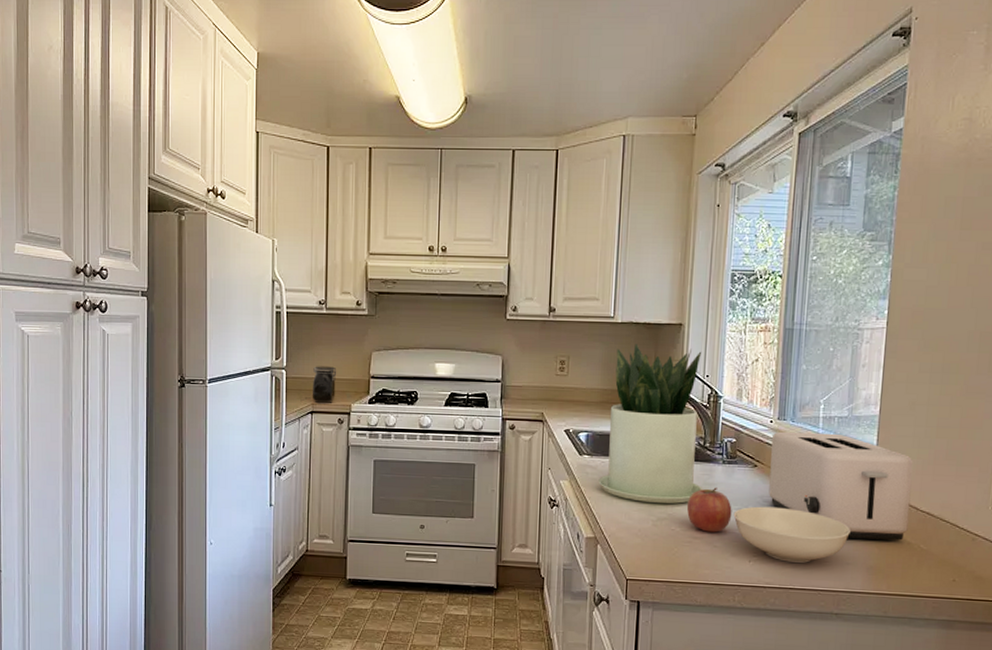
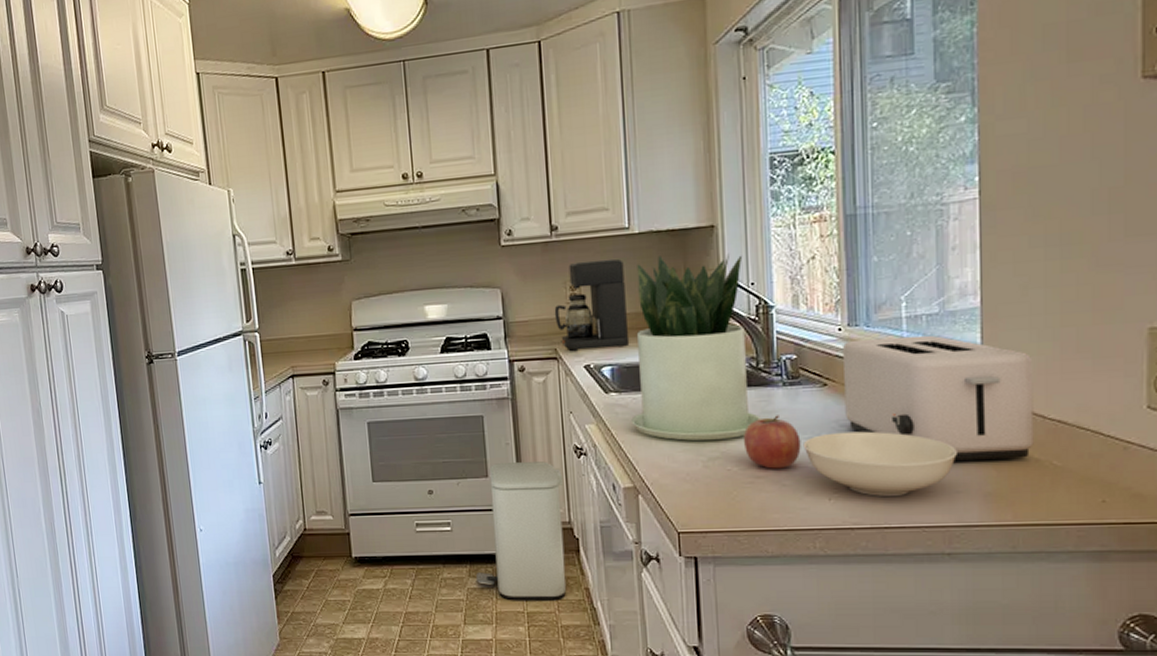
jar: present [312,366,337,403] -> none [288,322,317,365]
pedal bin: none [454,507,536,630] -> present [476,461,567,601]
coffee maker: none [544,340,606,418] -> present [554,258,630,351]

